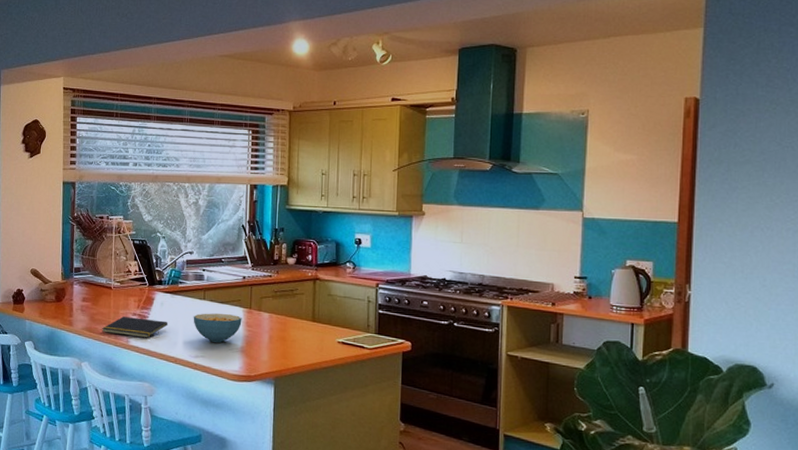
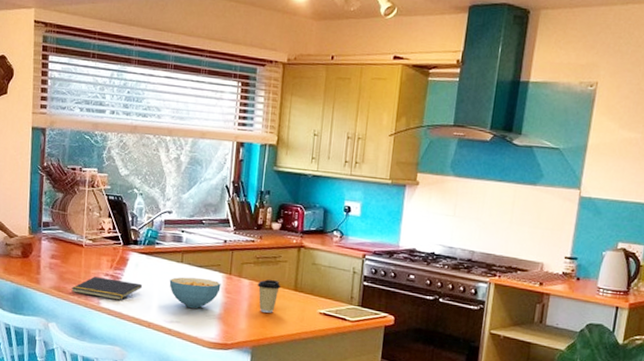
coffee cup: none [277,312,300,344] -> present [257,280,281,313]

